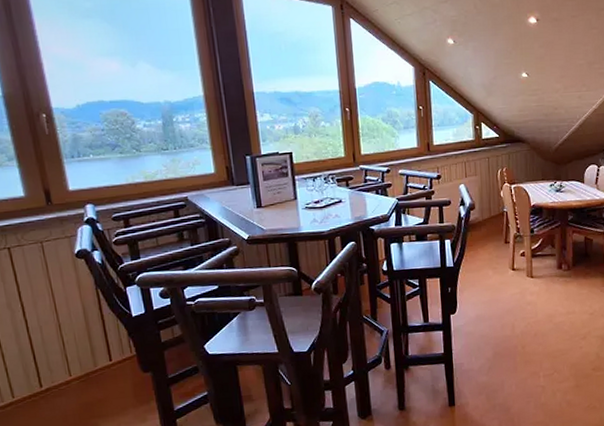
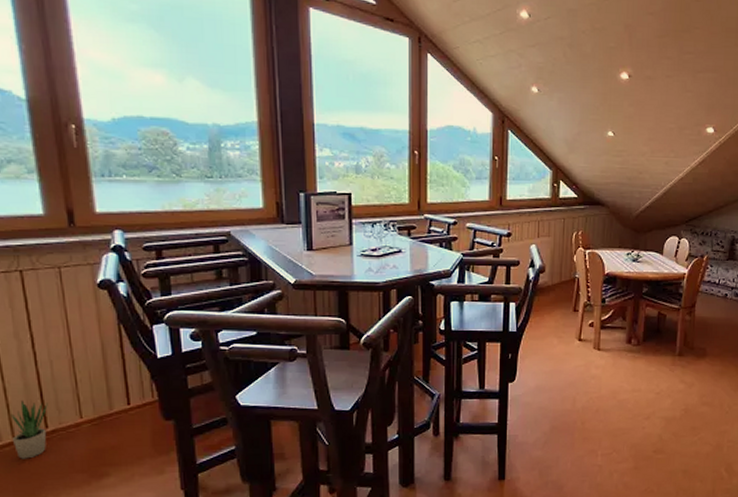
potted plant: none [10,364,42,417] -> present [11,400,48,459]

